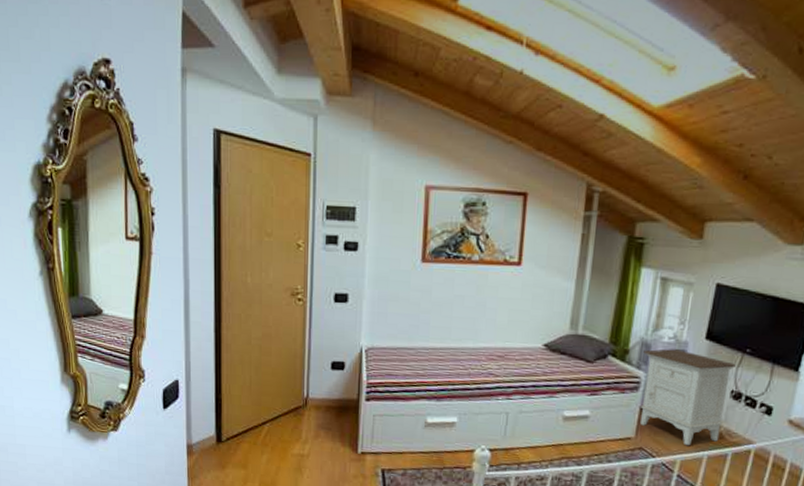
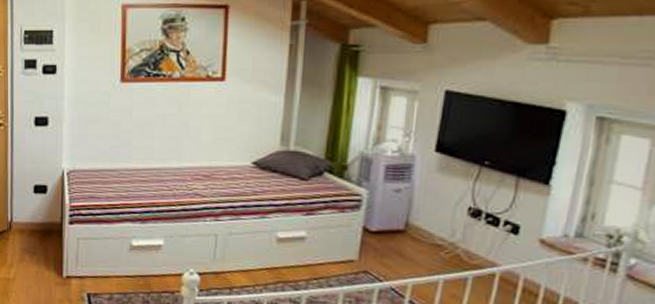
nightstand: present [639,349,736,446] -> none [362,163,473,269]

